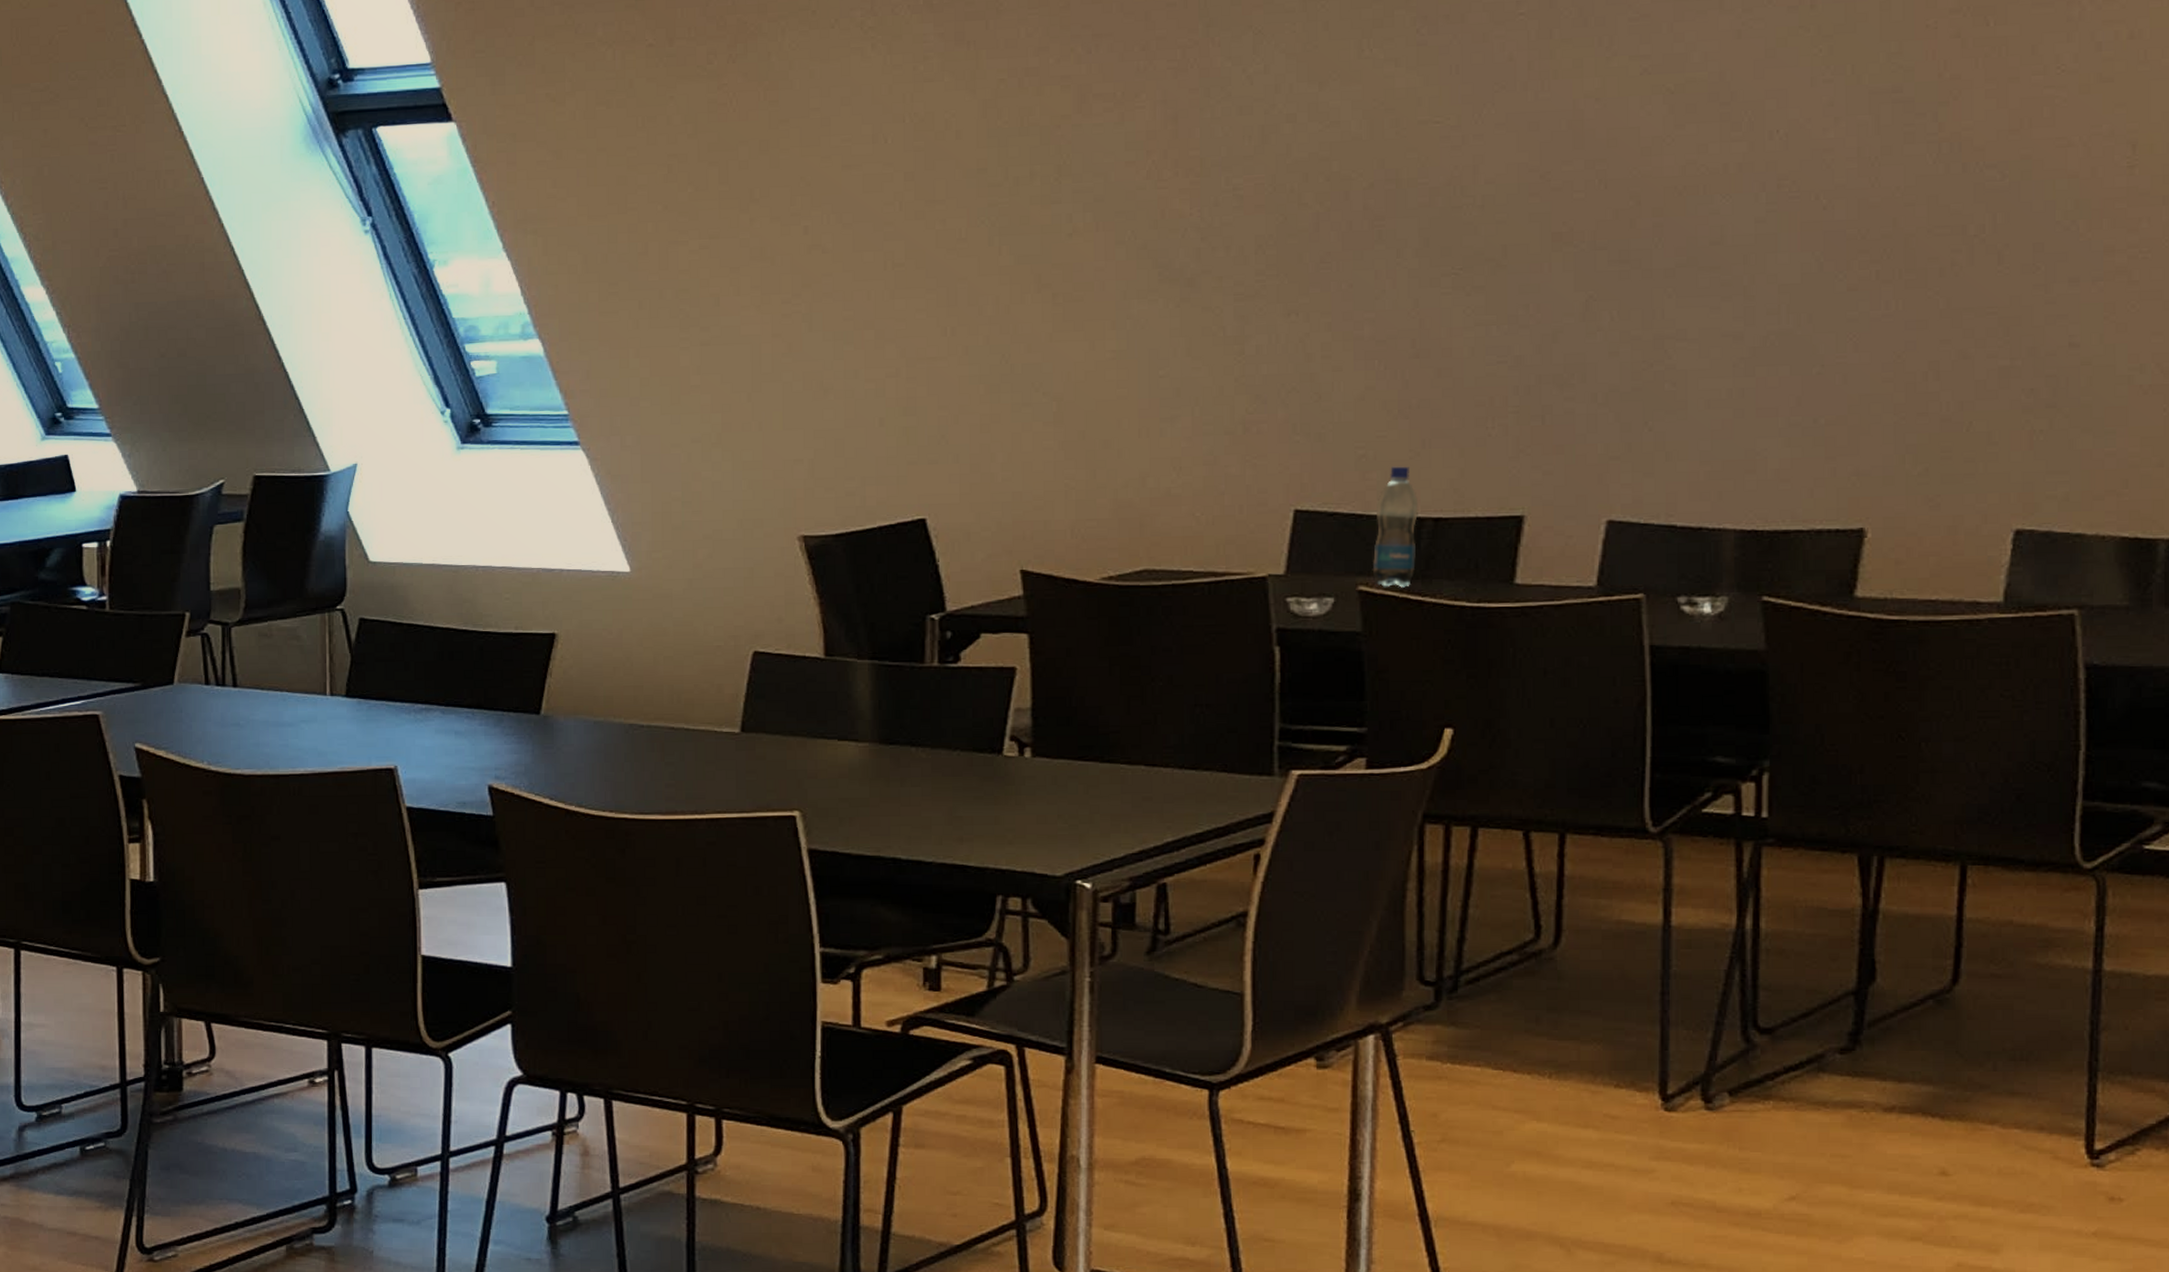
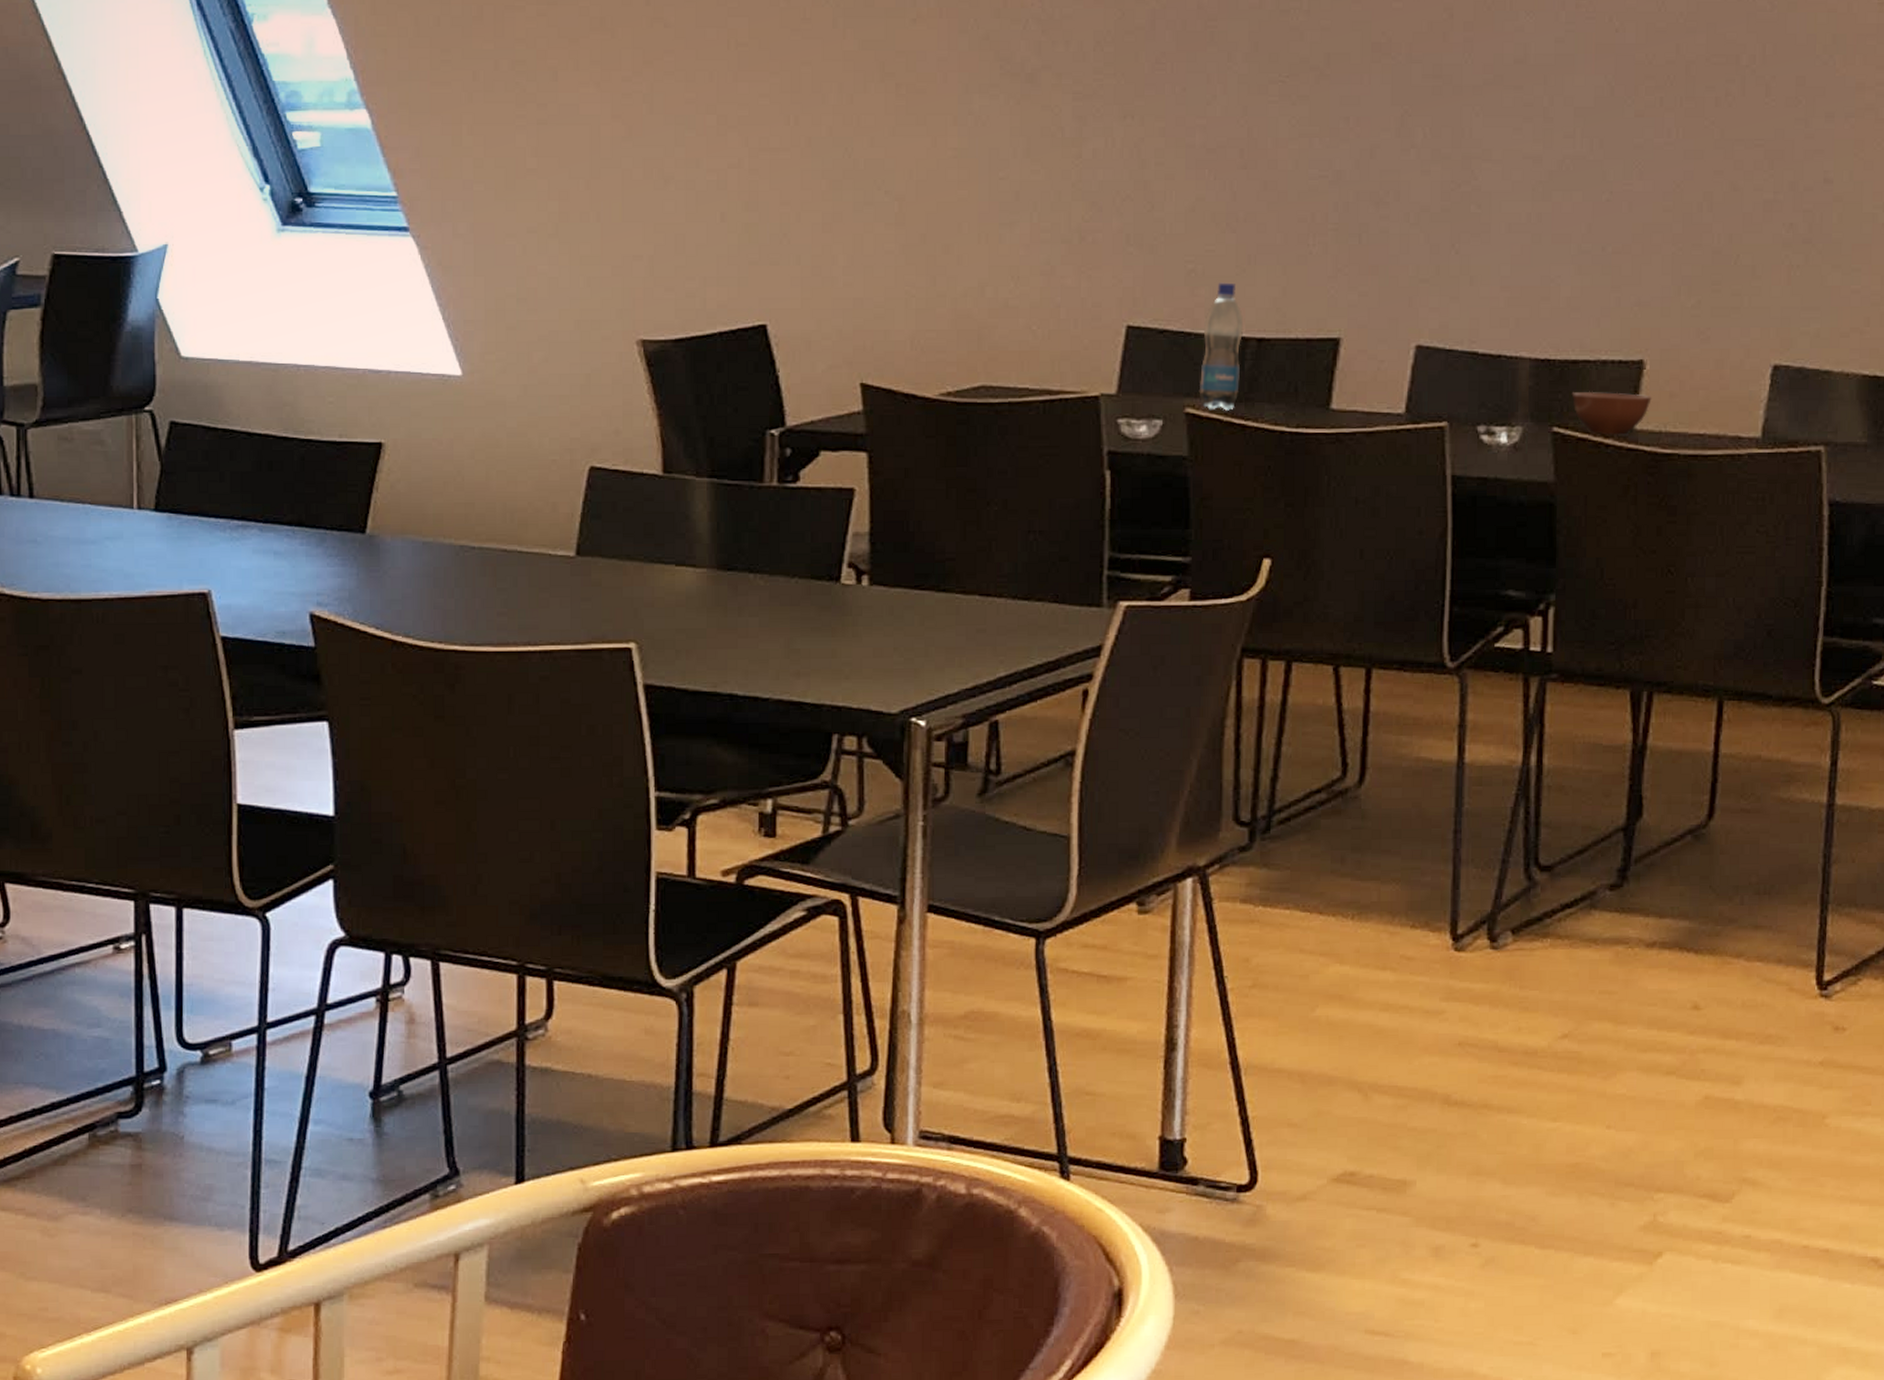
bowl: none [1783,560,1874,603] -> present [1571,391,1652,435]

